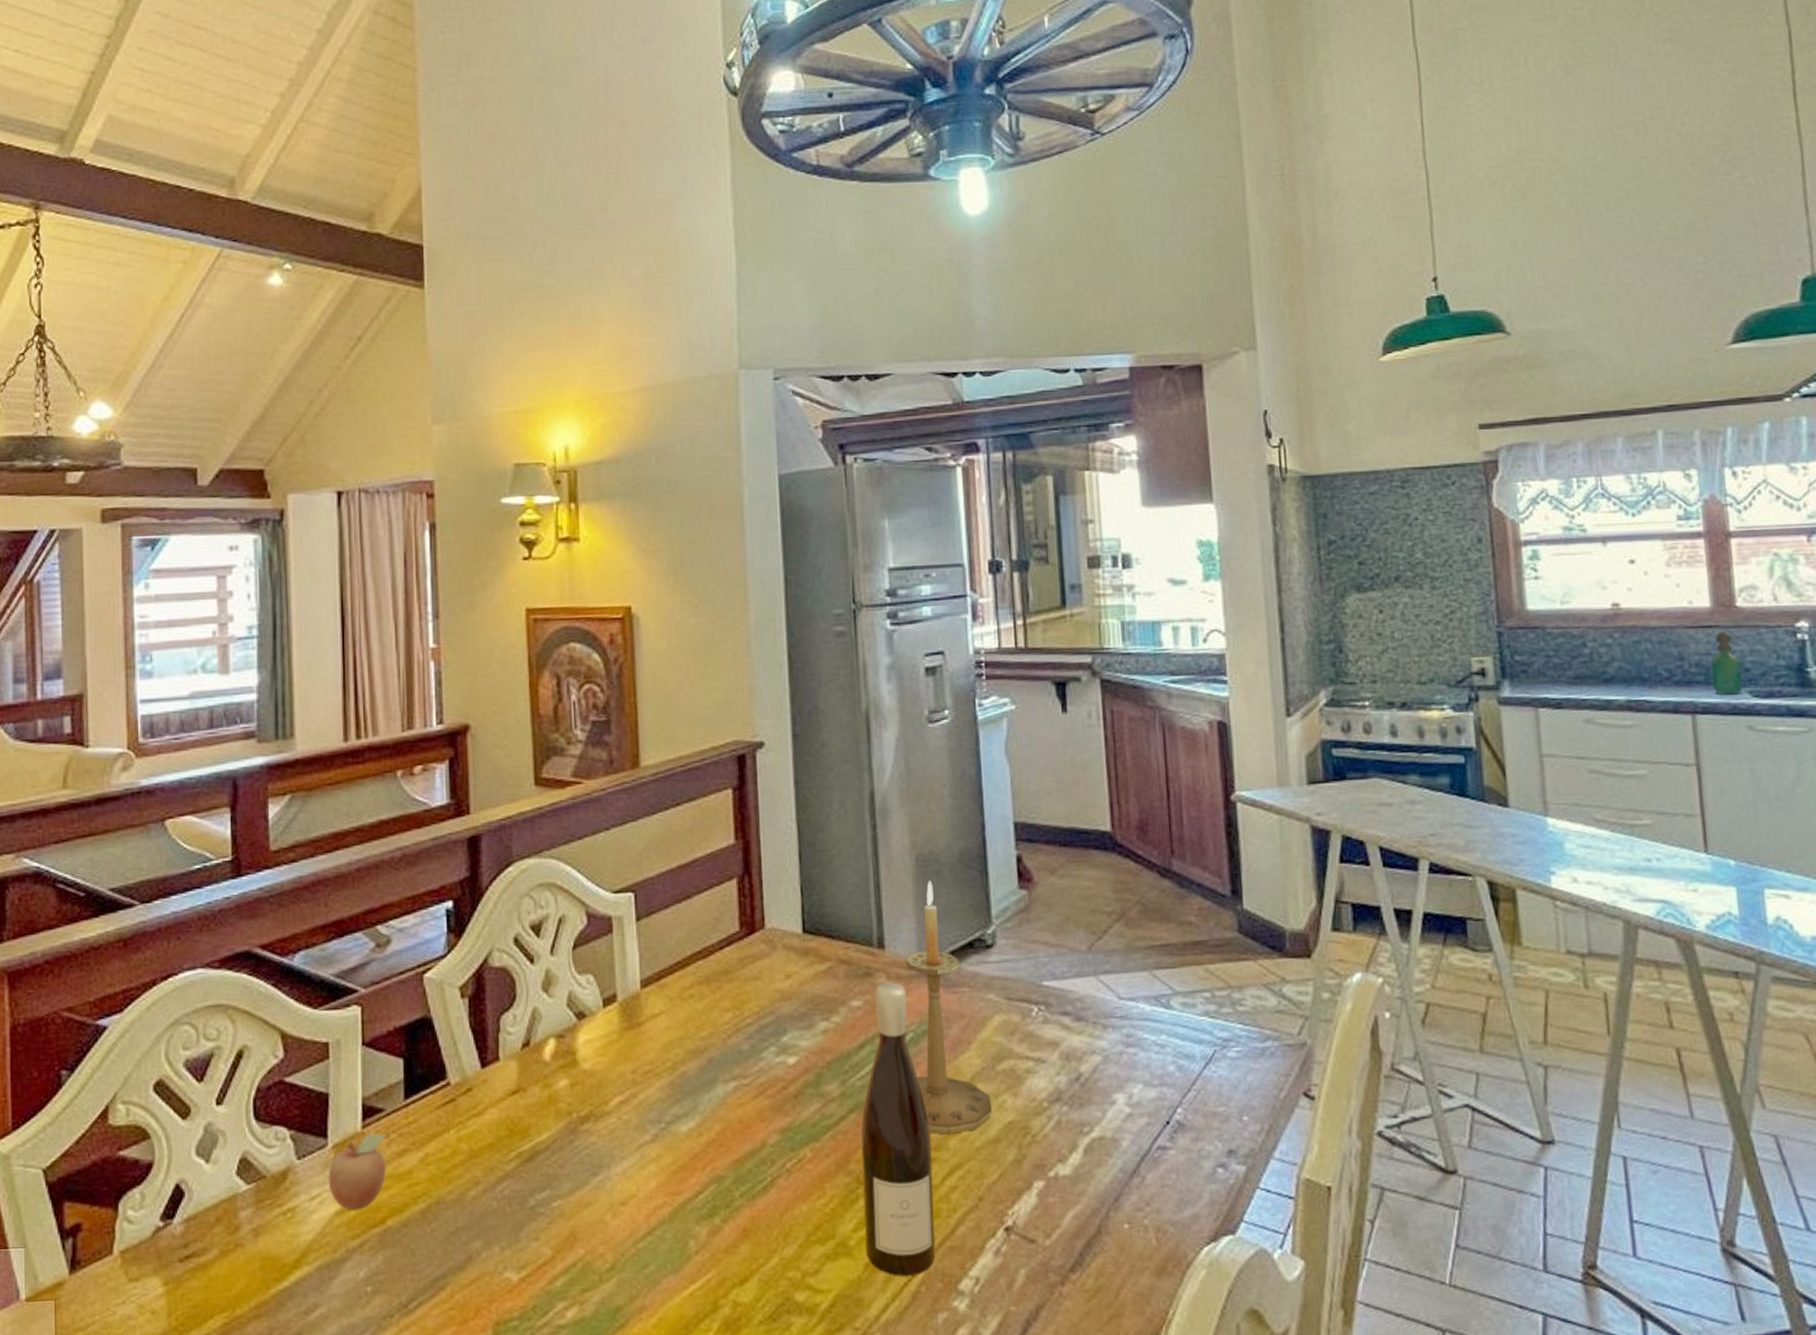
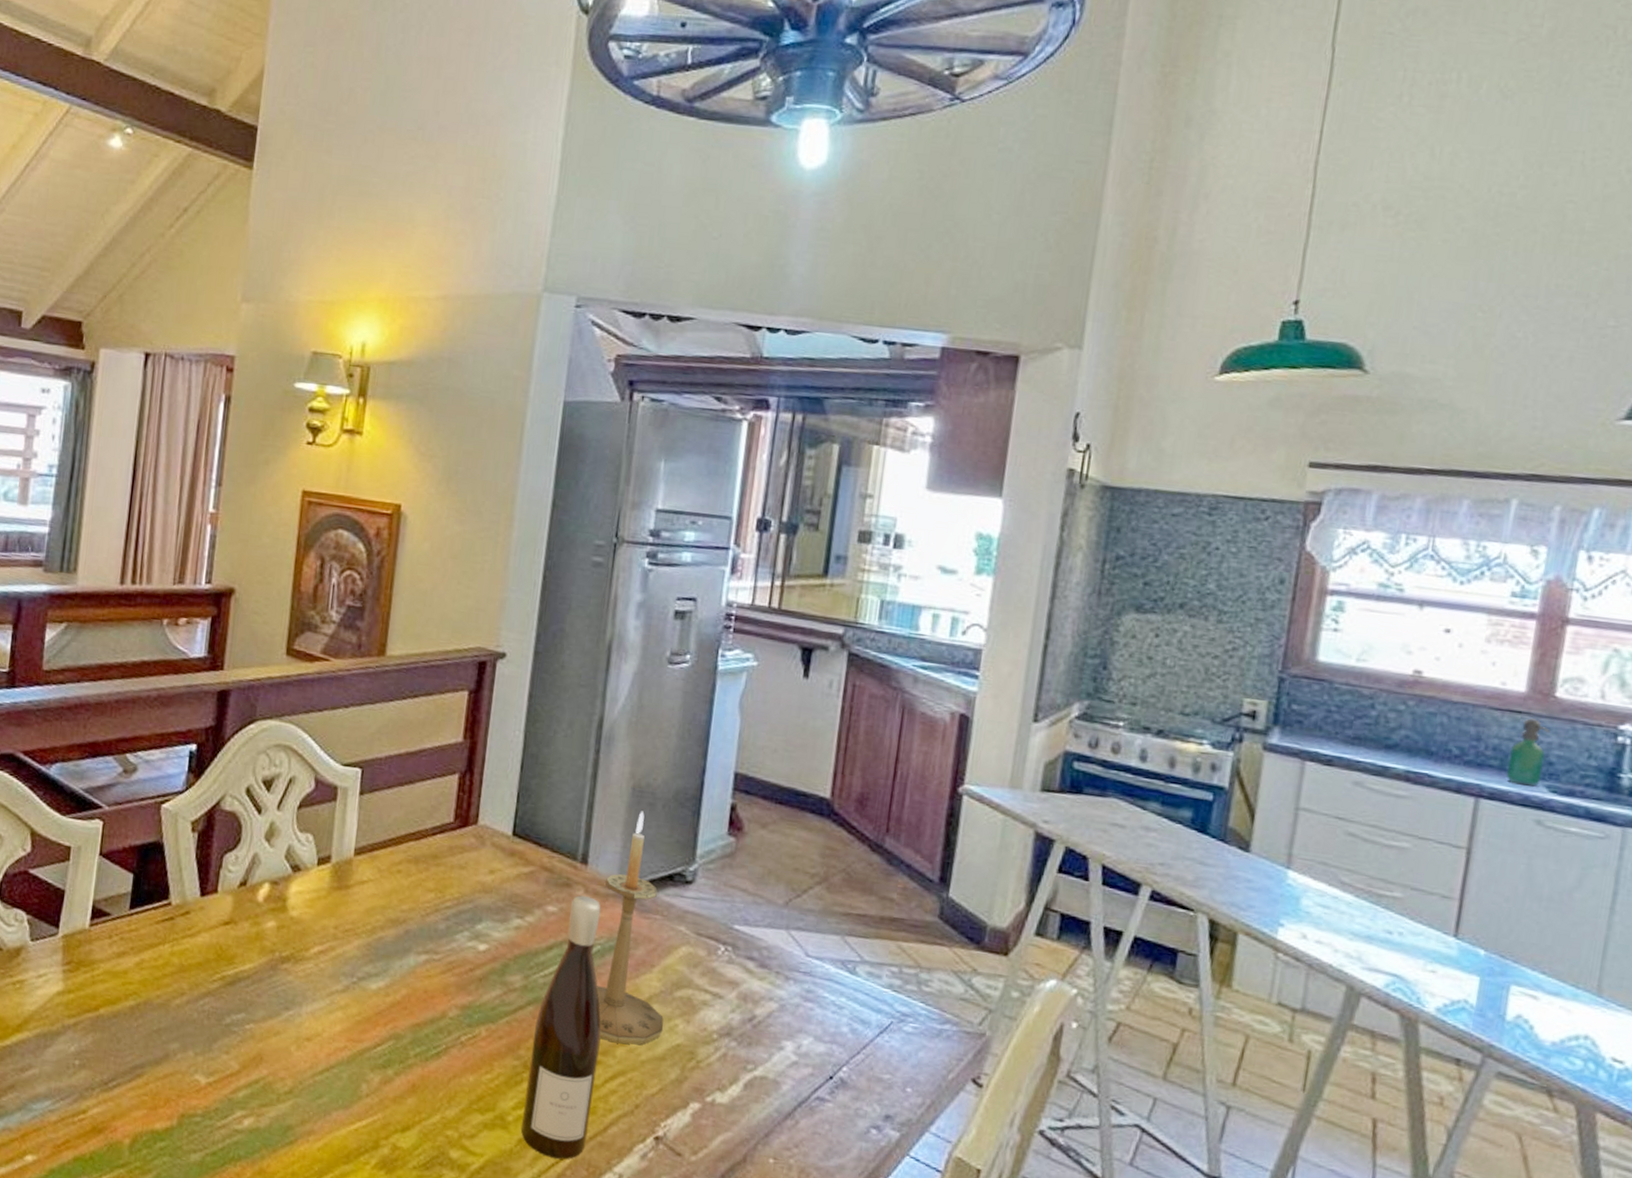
fruit: present [328,1133,388,1211] -> none [54,932,111,995]

